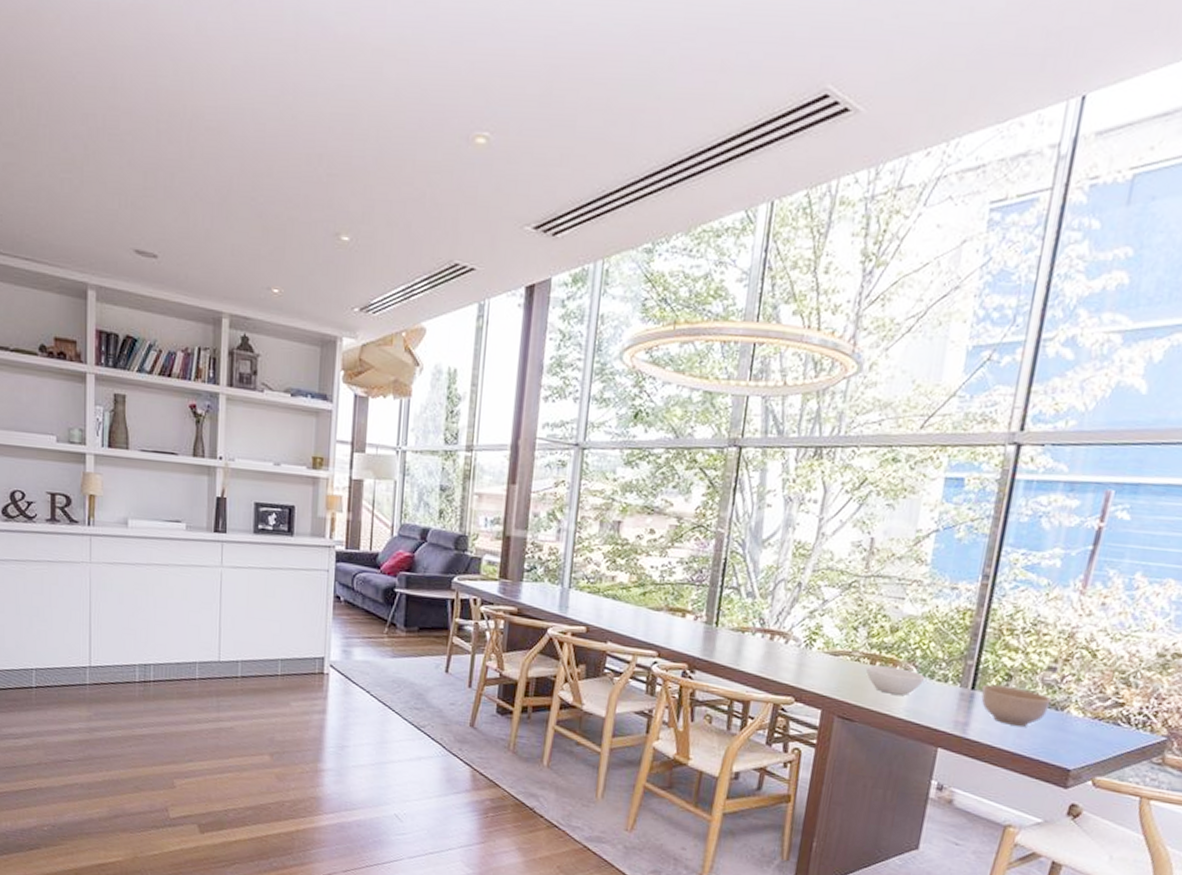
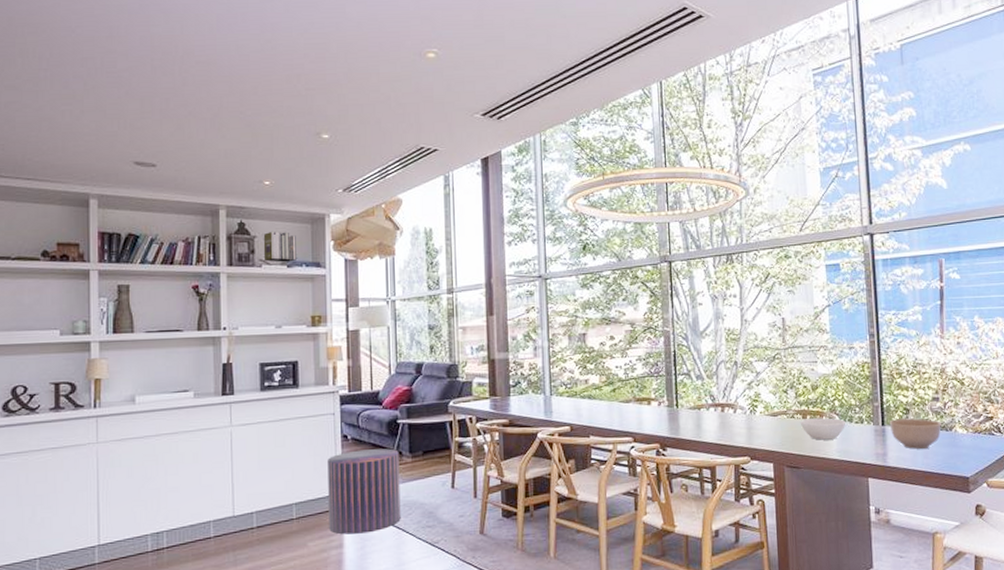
books: none [267,350,303,390] -> present [264,231,297,263]
pouf: none [313,614,393,704] -> present [327,448,401,535]

